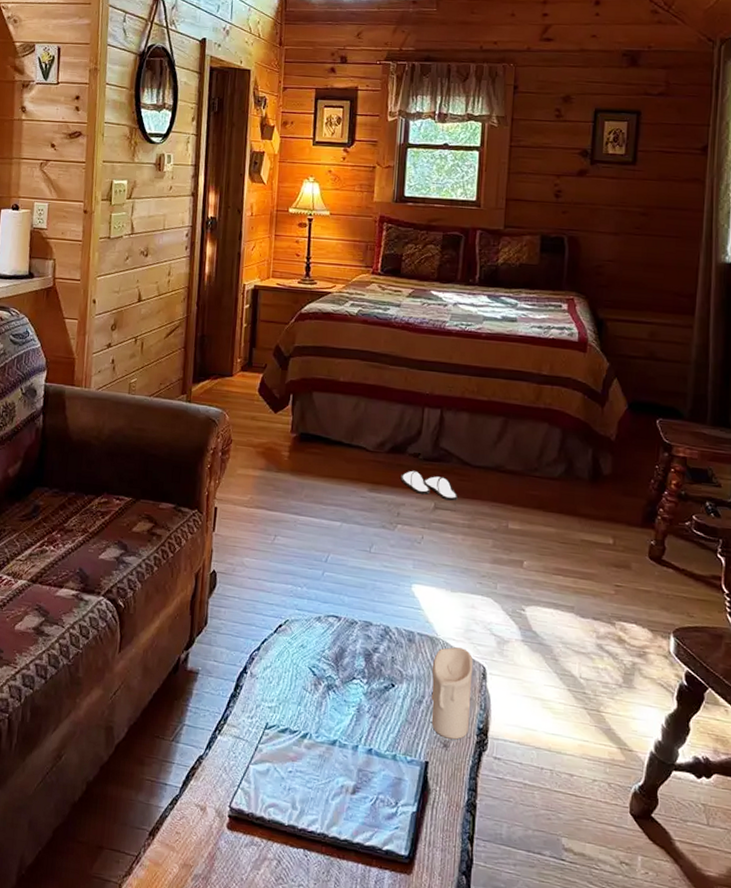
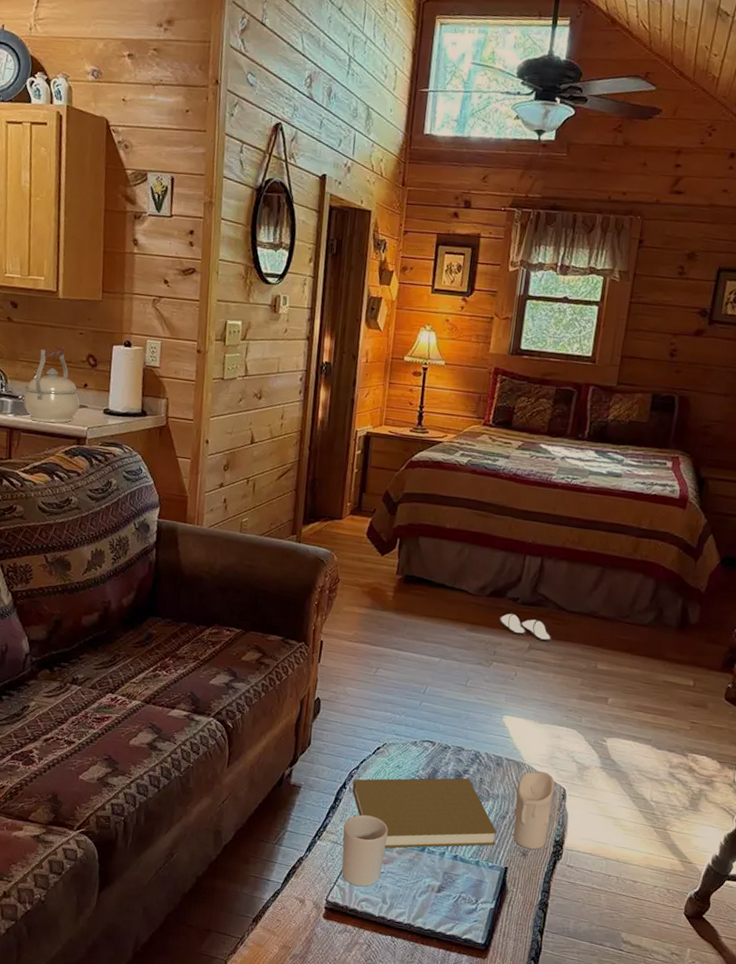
mug: none [245,703,295,790] -> present [342,814,389,887]
book: none [253,657,414,743] -> present [352,778,498,849]

